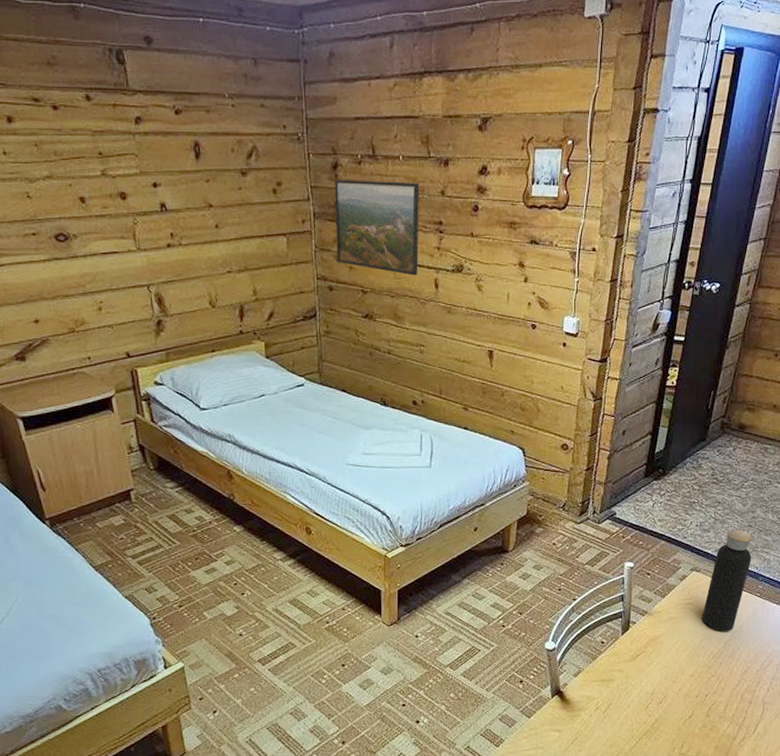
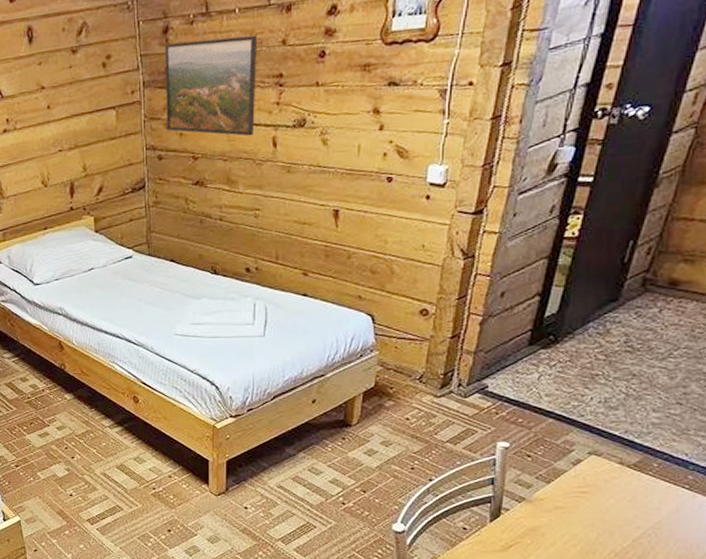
water bottle: present [702,524,752,631] -> none [601,401,681,527]

